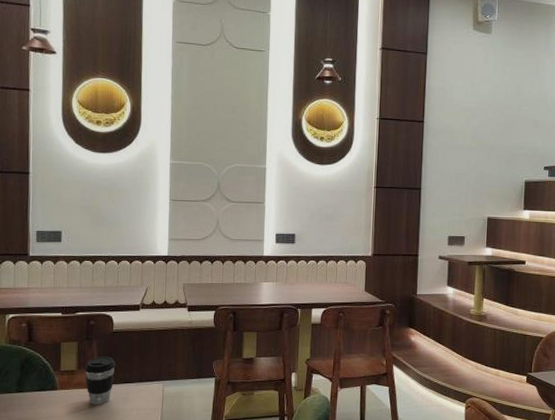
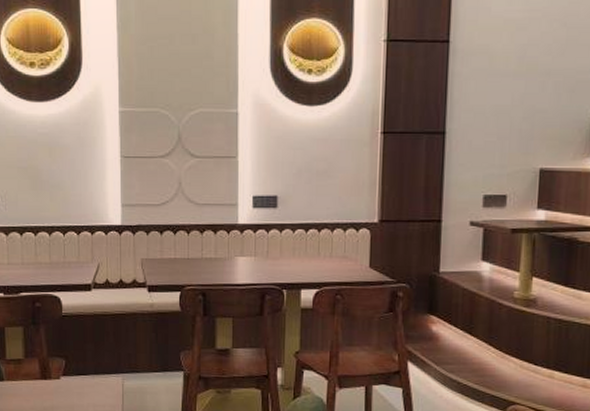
coffee cup: present [84,356,116,405] -> none [32,343,67,399]

